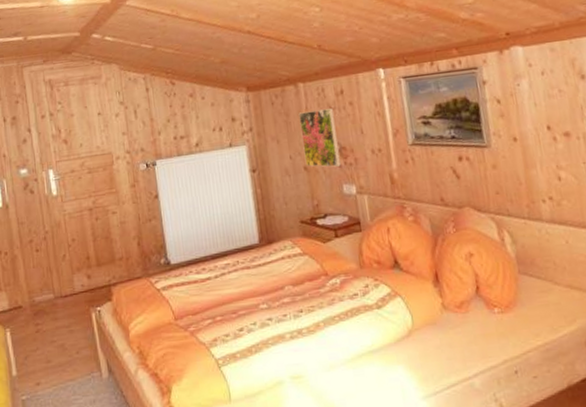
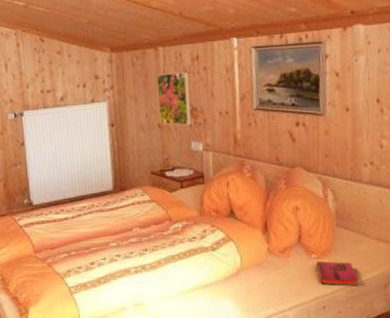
hardback book: none [499,315,554,345] -> present [315,261,359,286]

